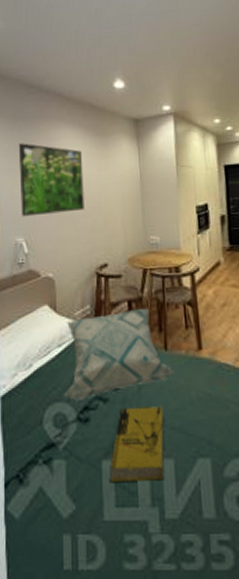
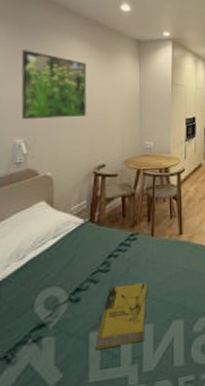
decorative pillow: present [64,308,175,400] -> none [56,202,159,284]

